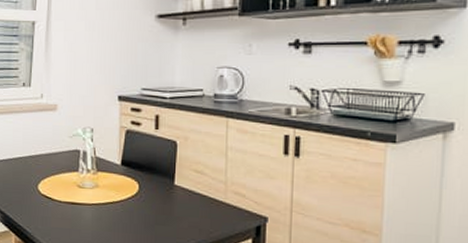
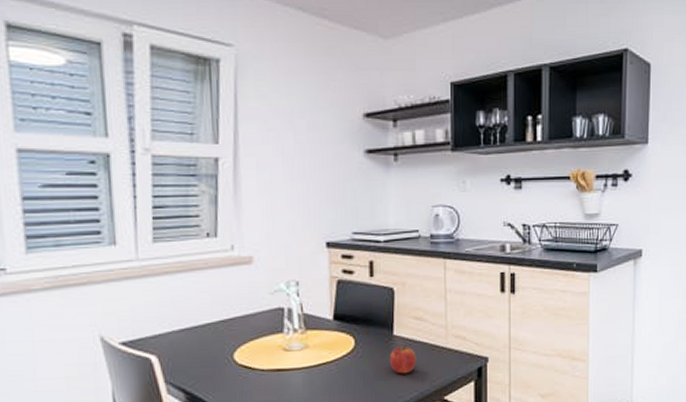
fruit: none [170,195,195,222] -> present [390,345,417,374]

